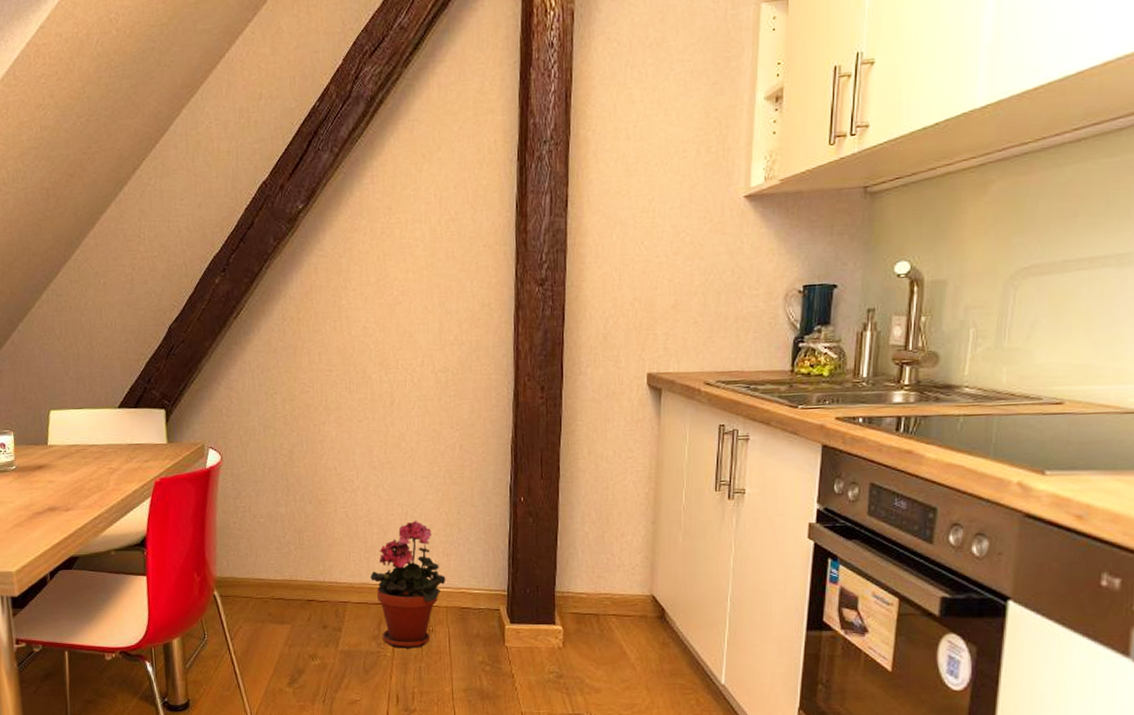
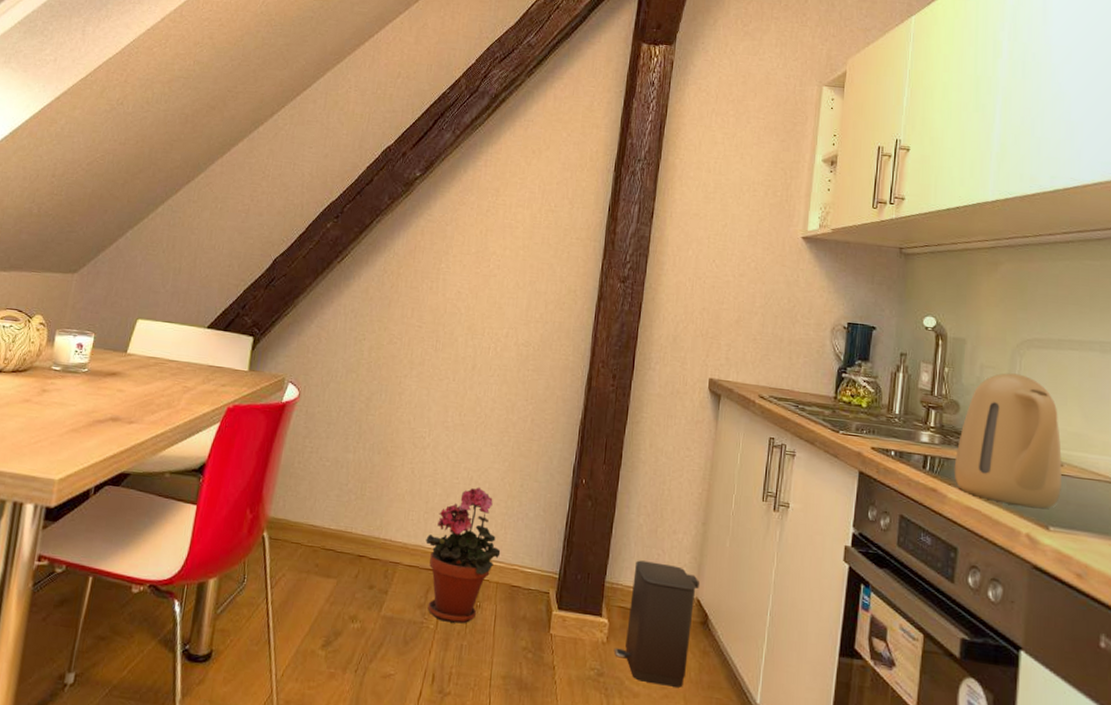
pedal bin: none [571,566,653,679] -> present [613,560,699,688]
kettle: none [932,309,1063,455] -> present [954,373,1062,509]

